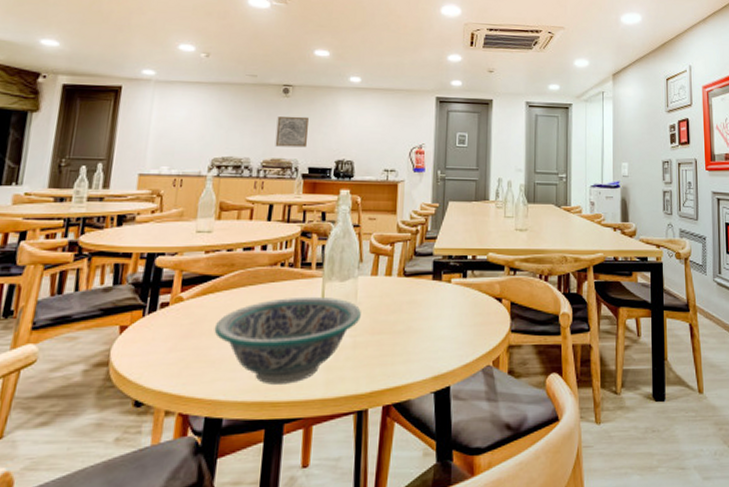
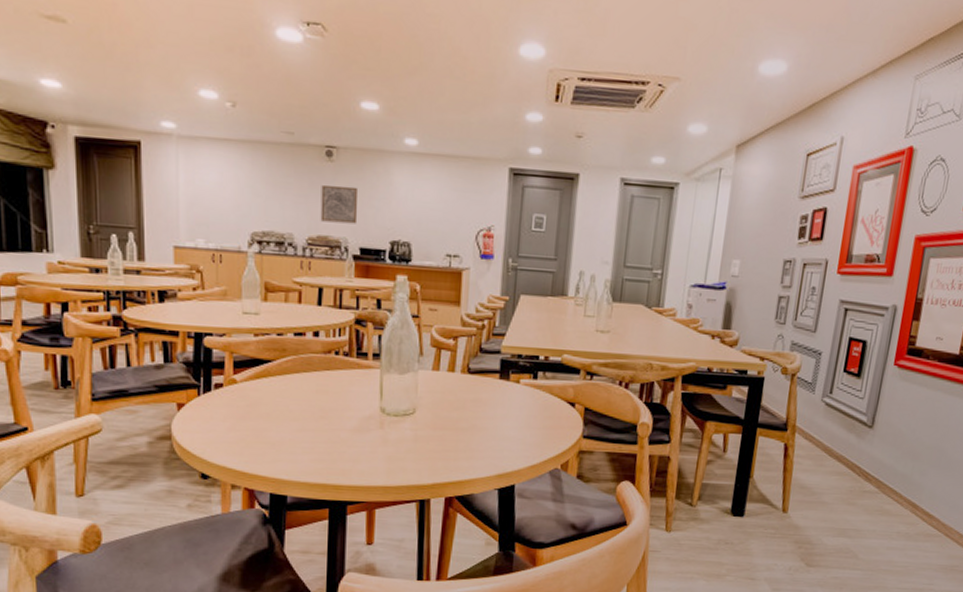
bowl: present [214,296,361,385] -> none [271,387,422,470]

